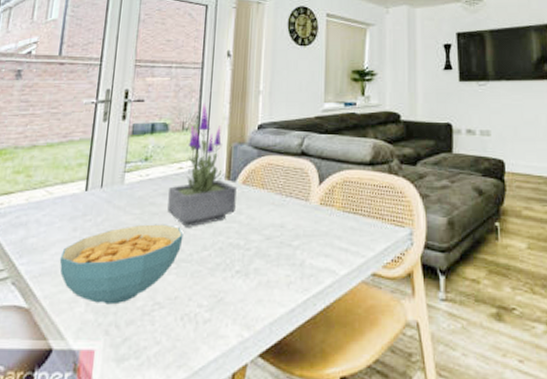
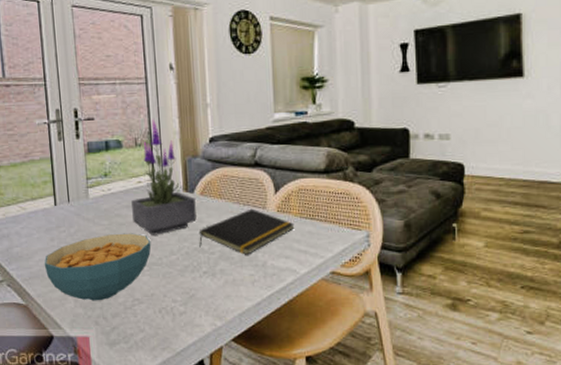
notepad: none [235,200,337,252] -> present [199,208,295,255]

